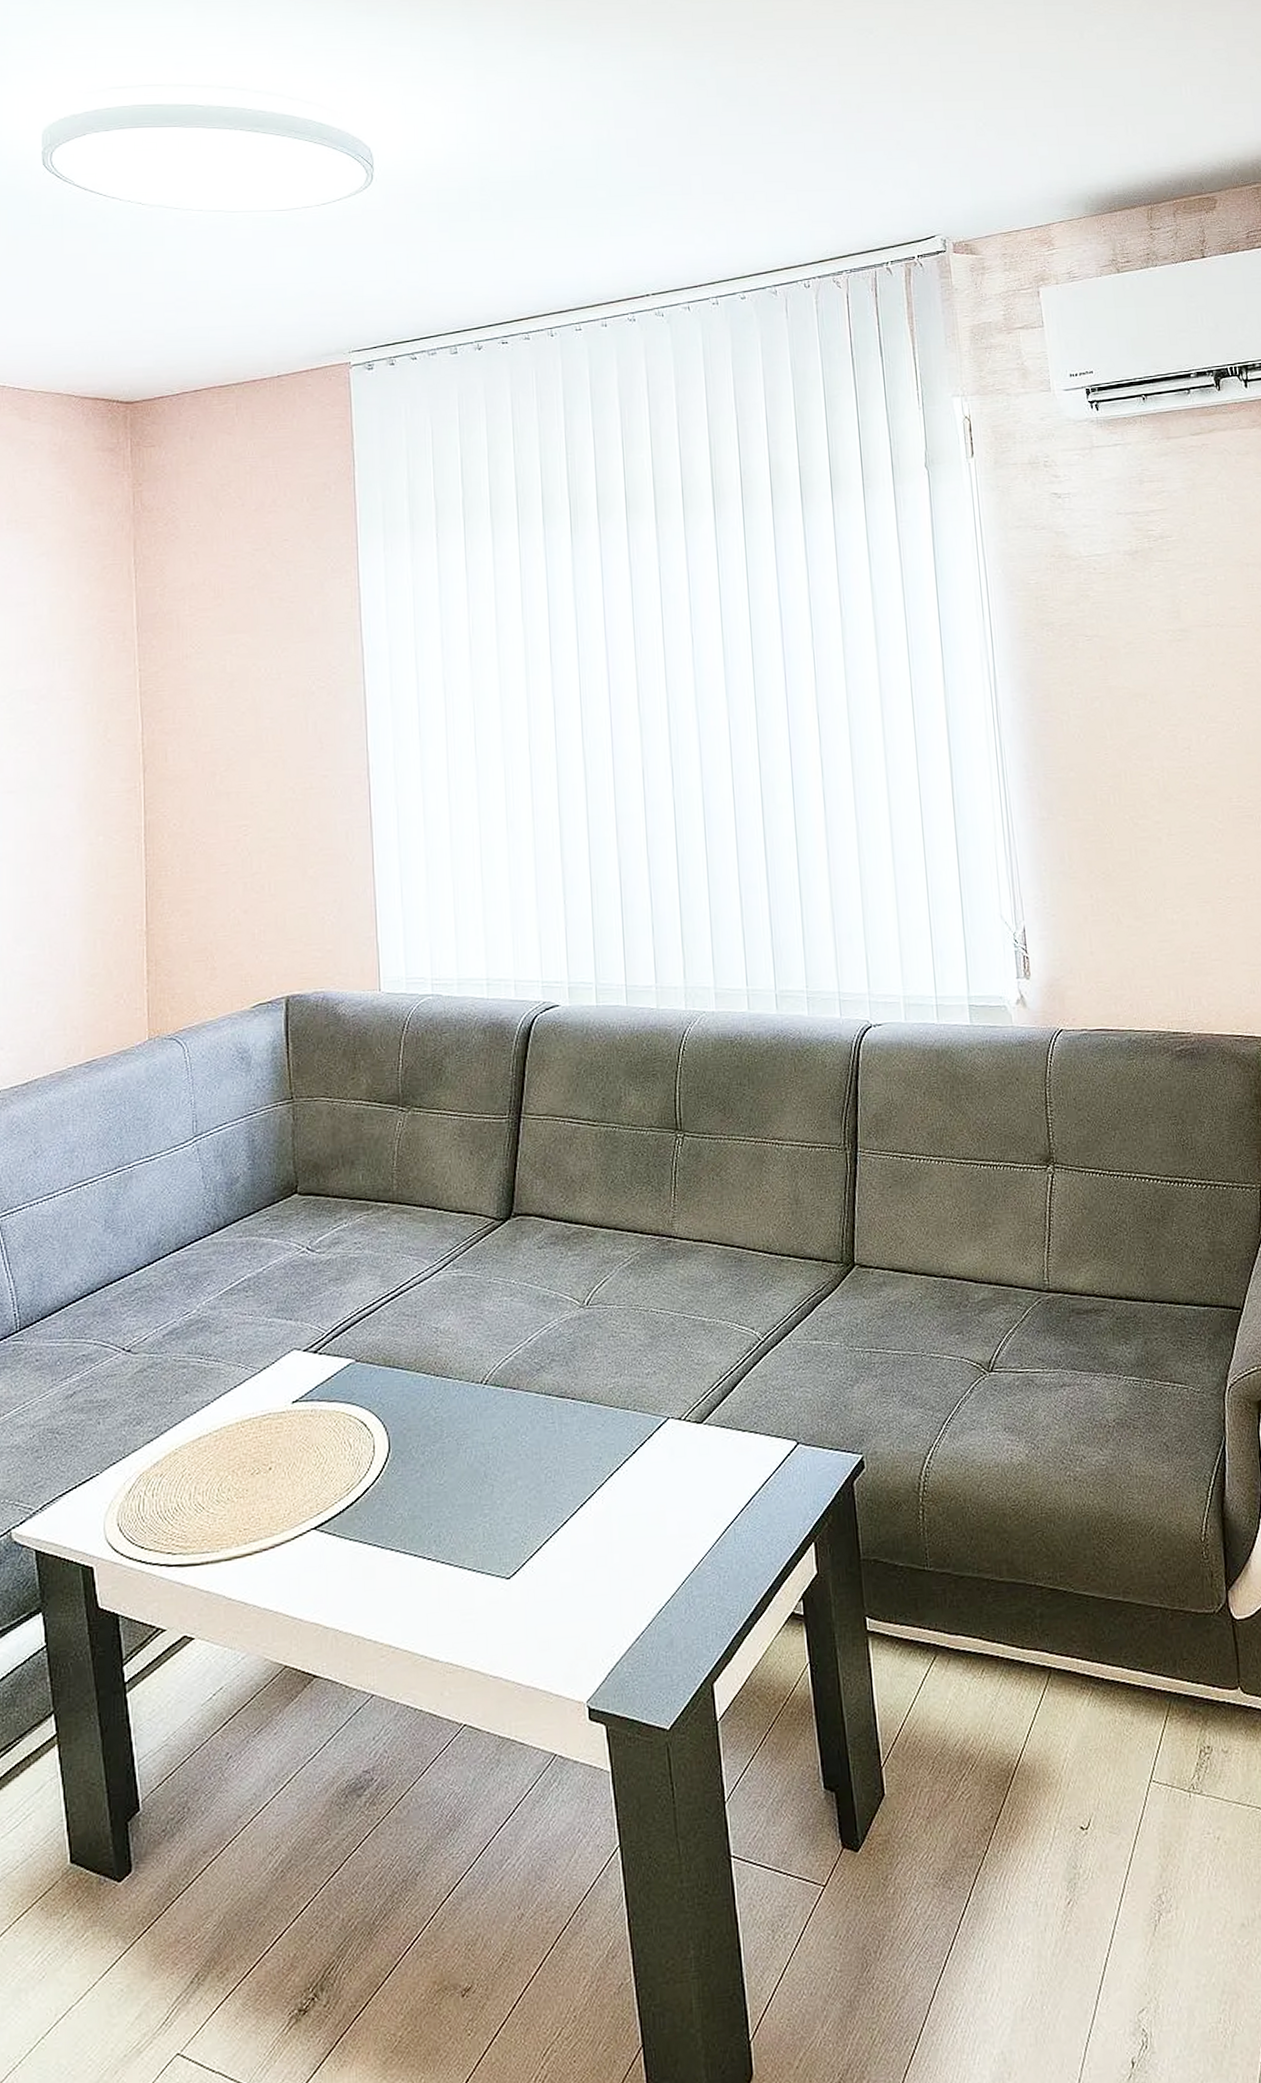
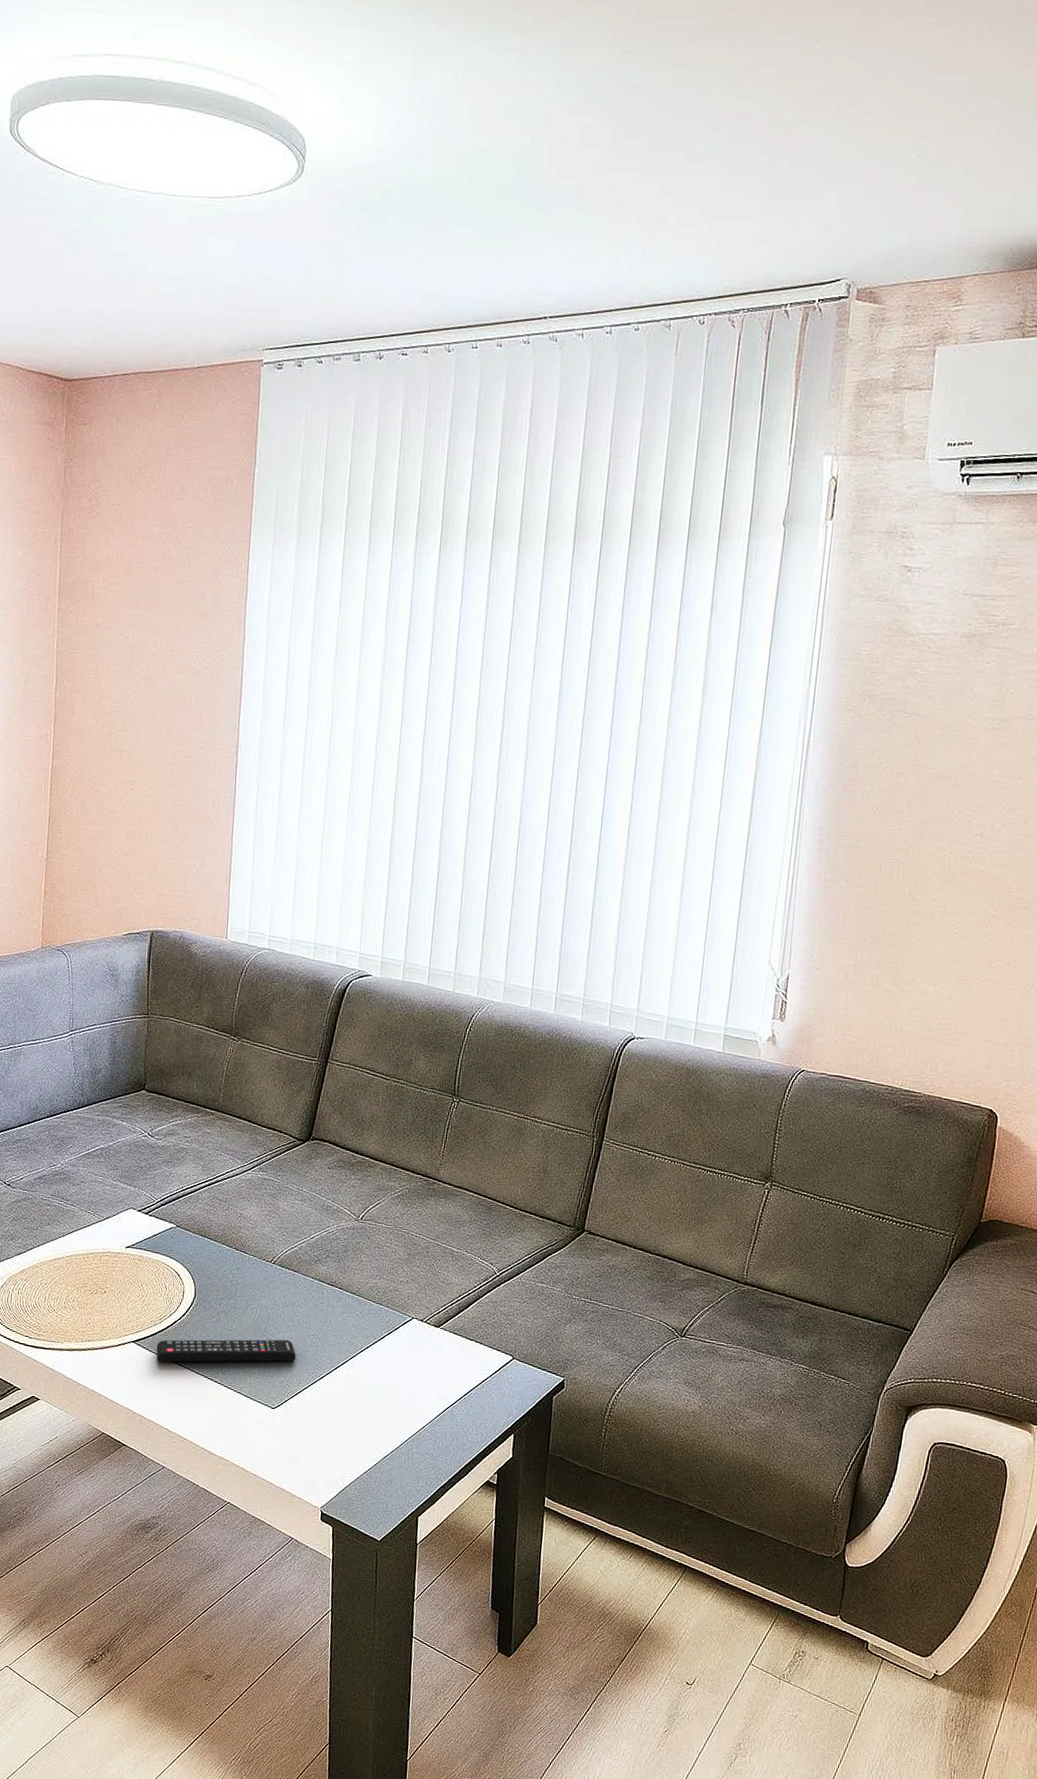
remote control: none [346,1481,529,1549] -> present [156,1339,296,1362]

